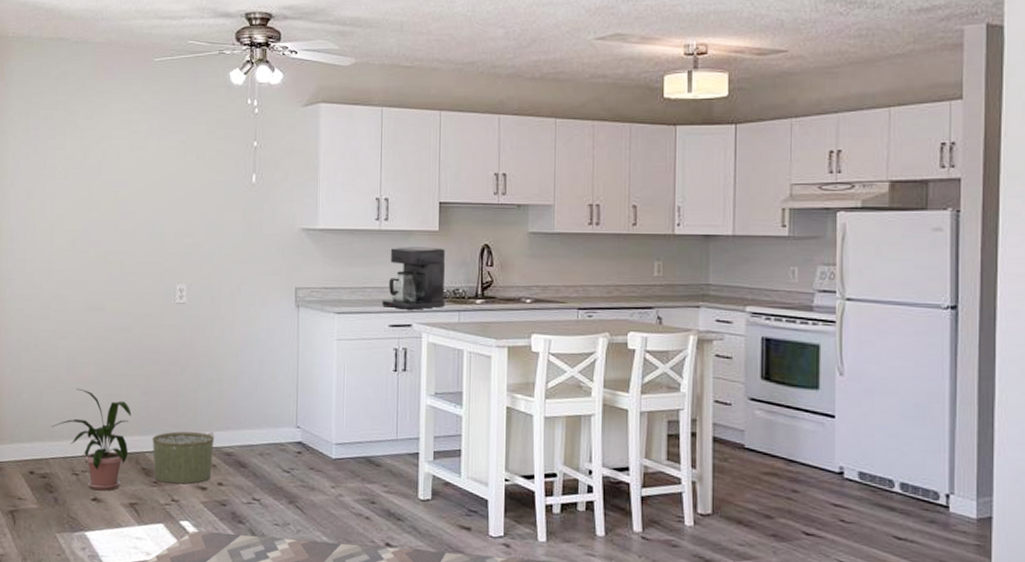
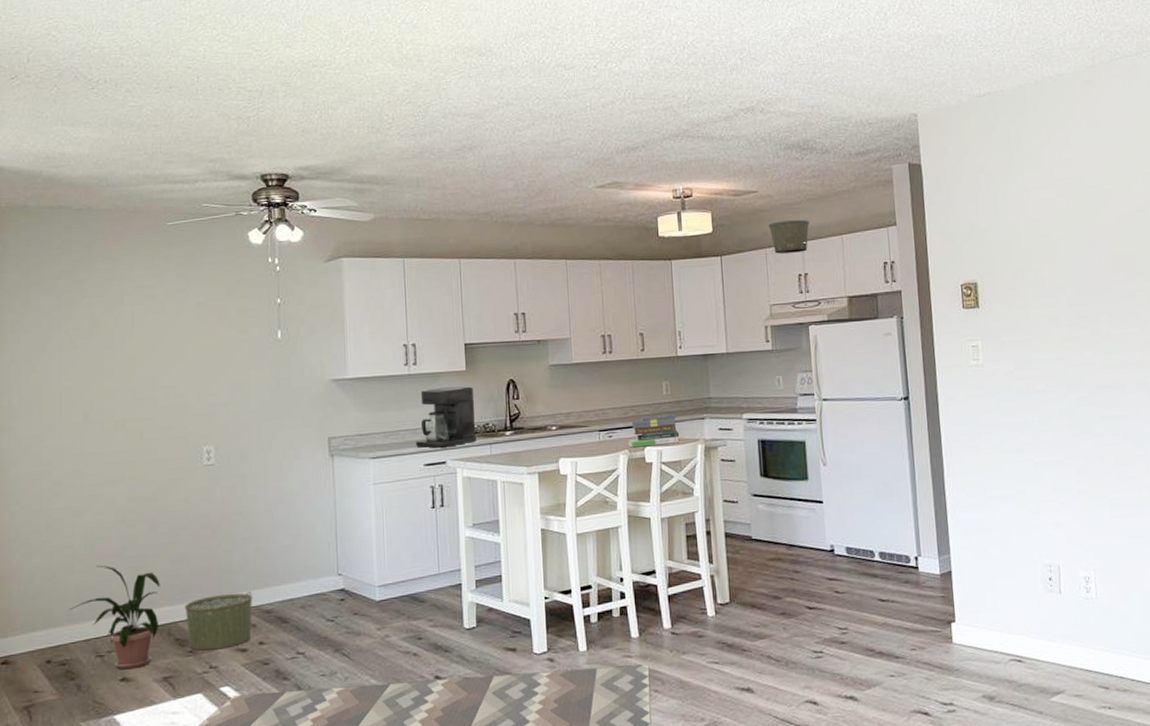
books: none [609,298,669,332] -> present [627,414,680,448]
basket: none [797,87,849,125] -> present [768,220,809,254]

